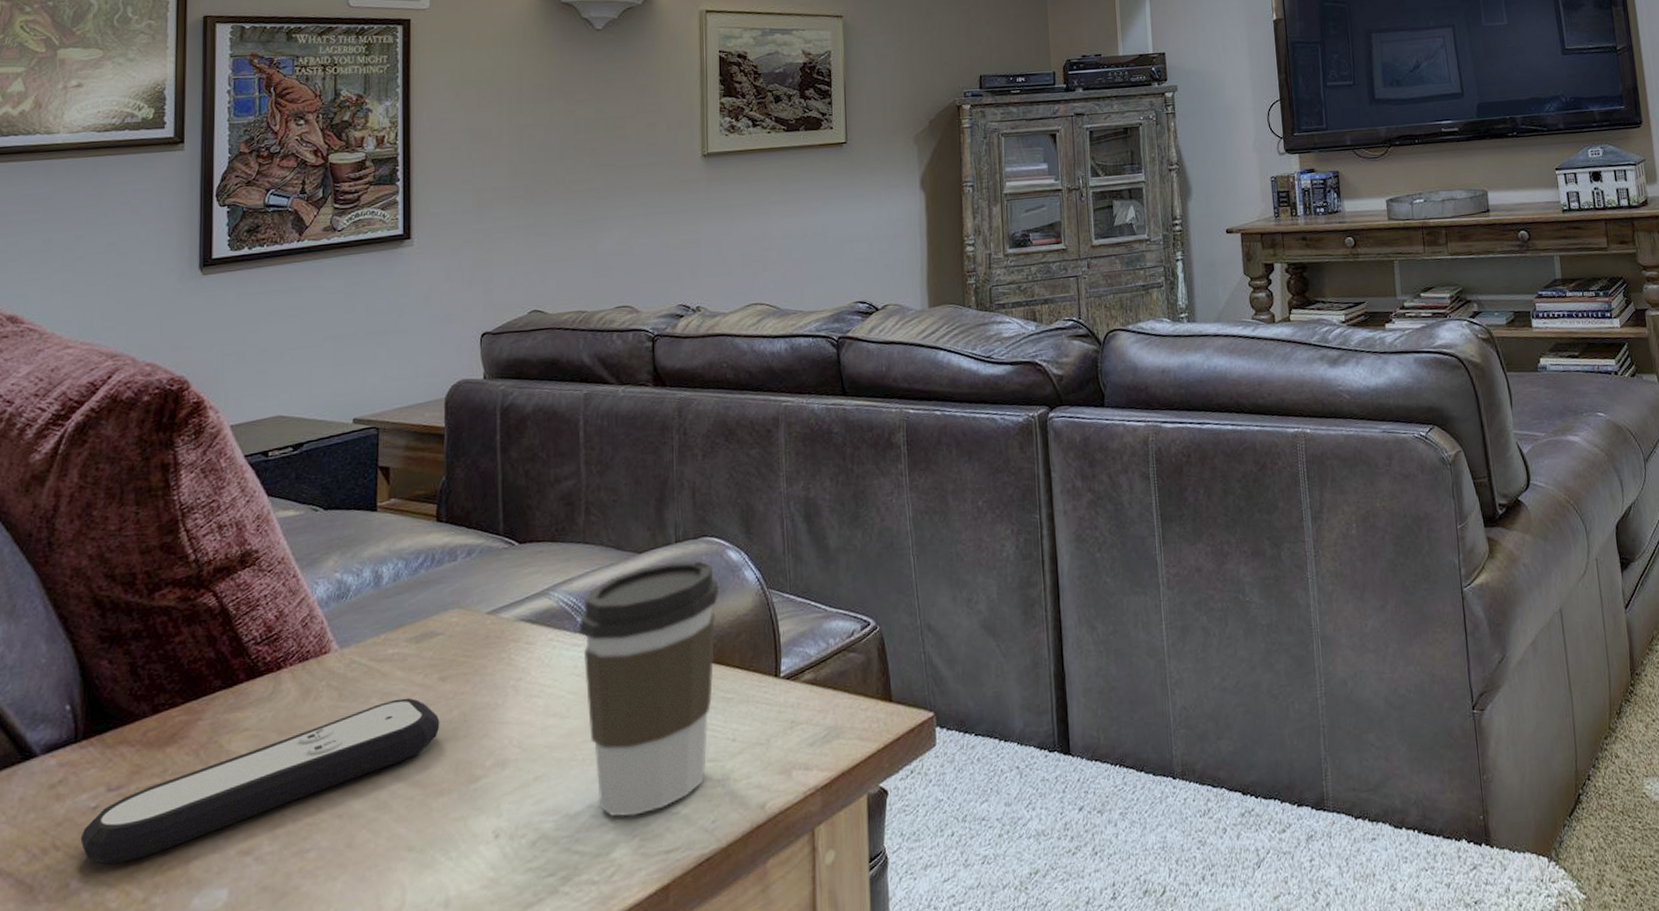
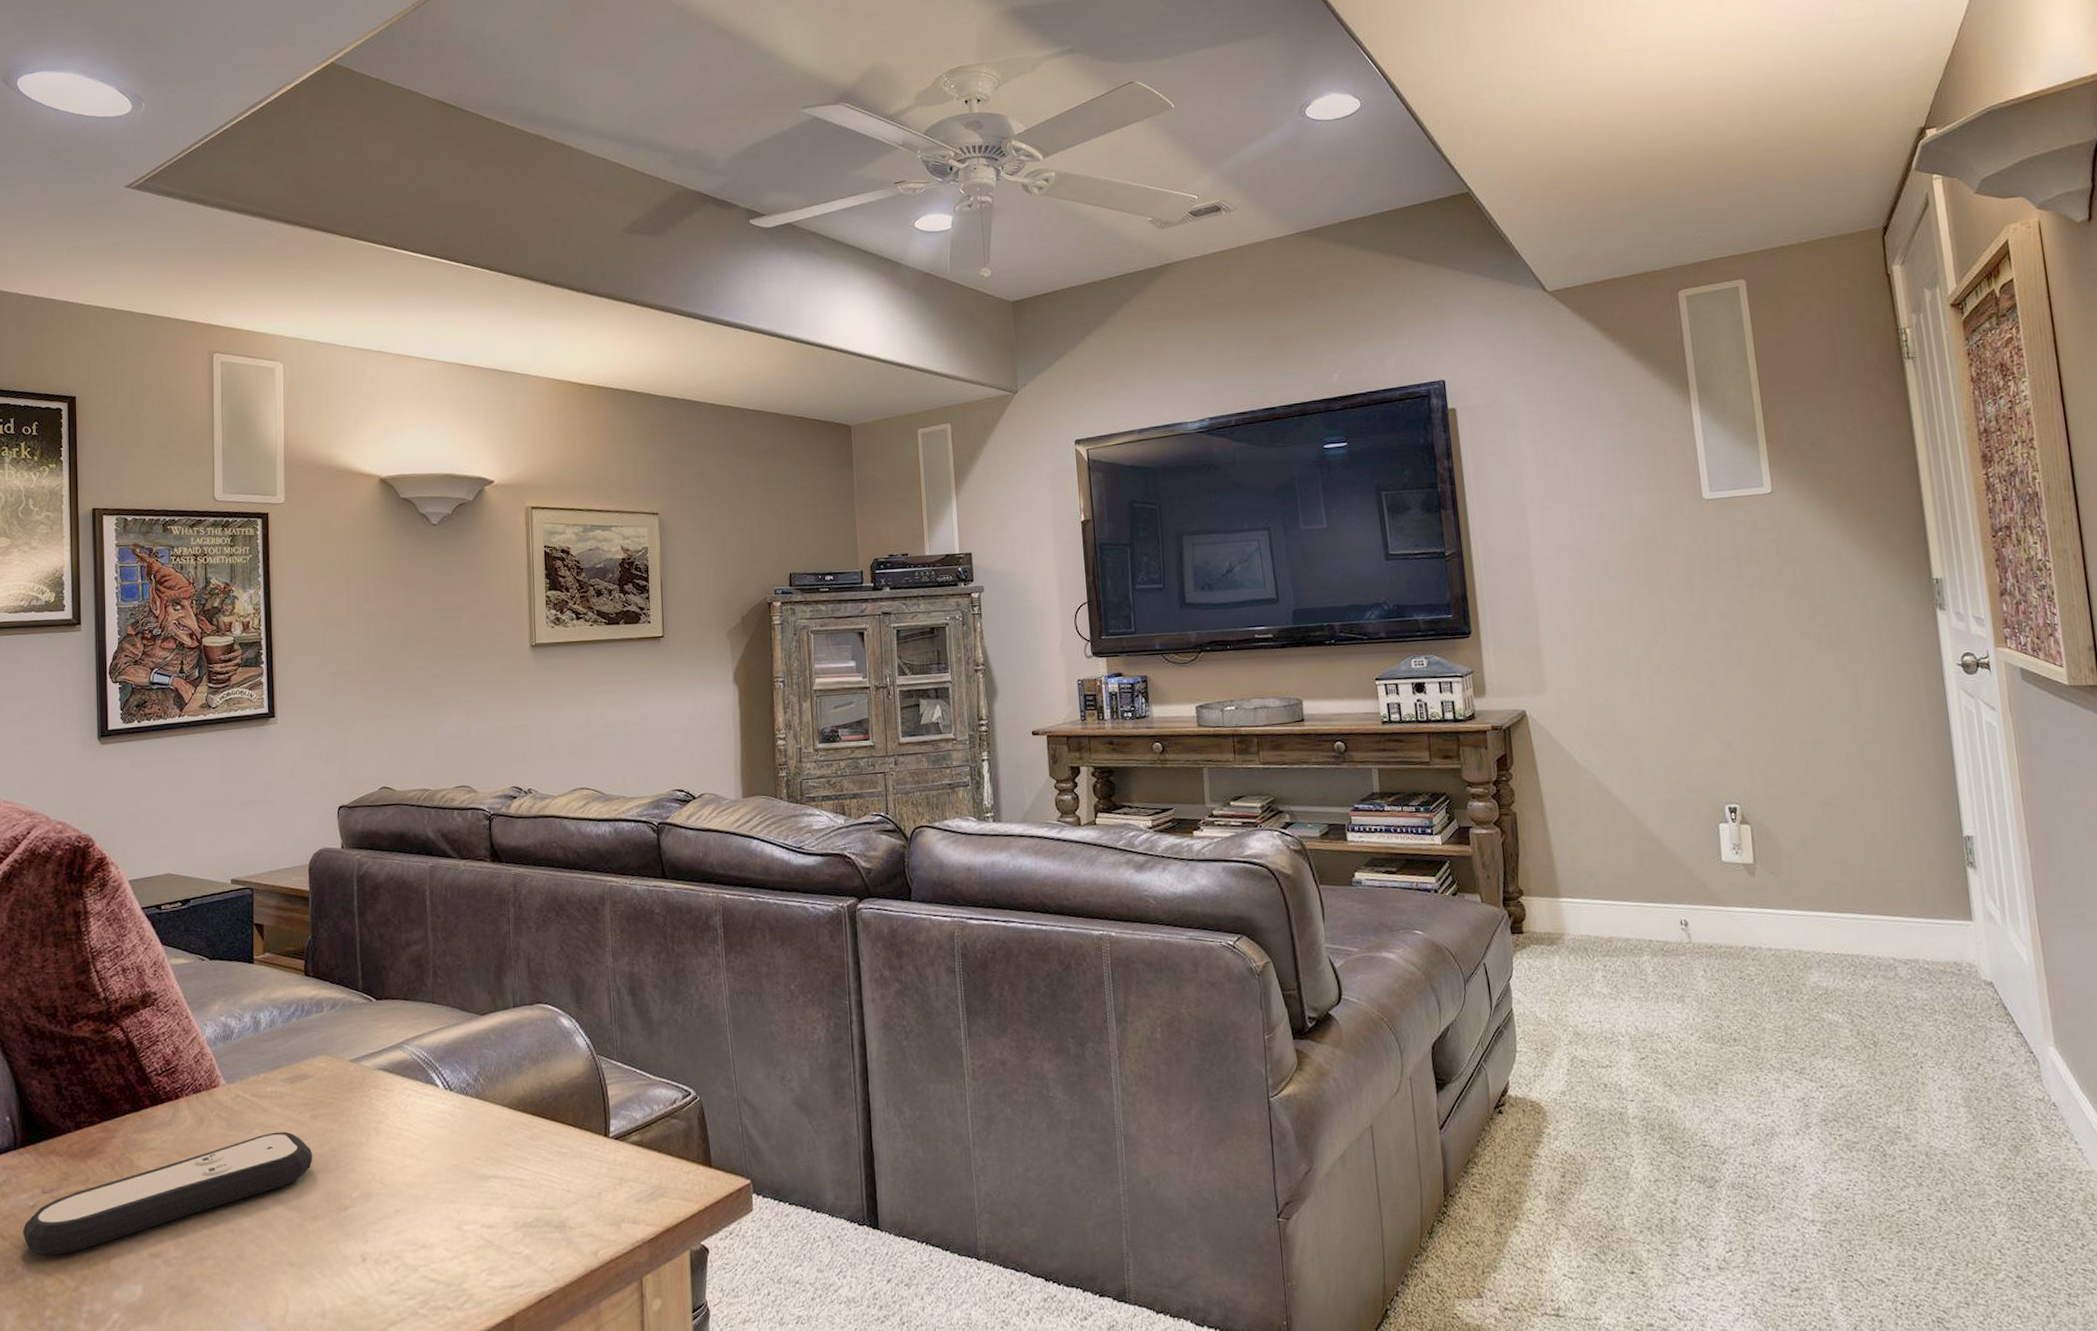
coffee cup: present [579,560,718,817] -> none [430,1024,553,1252]

